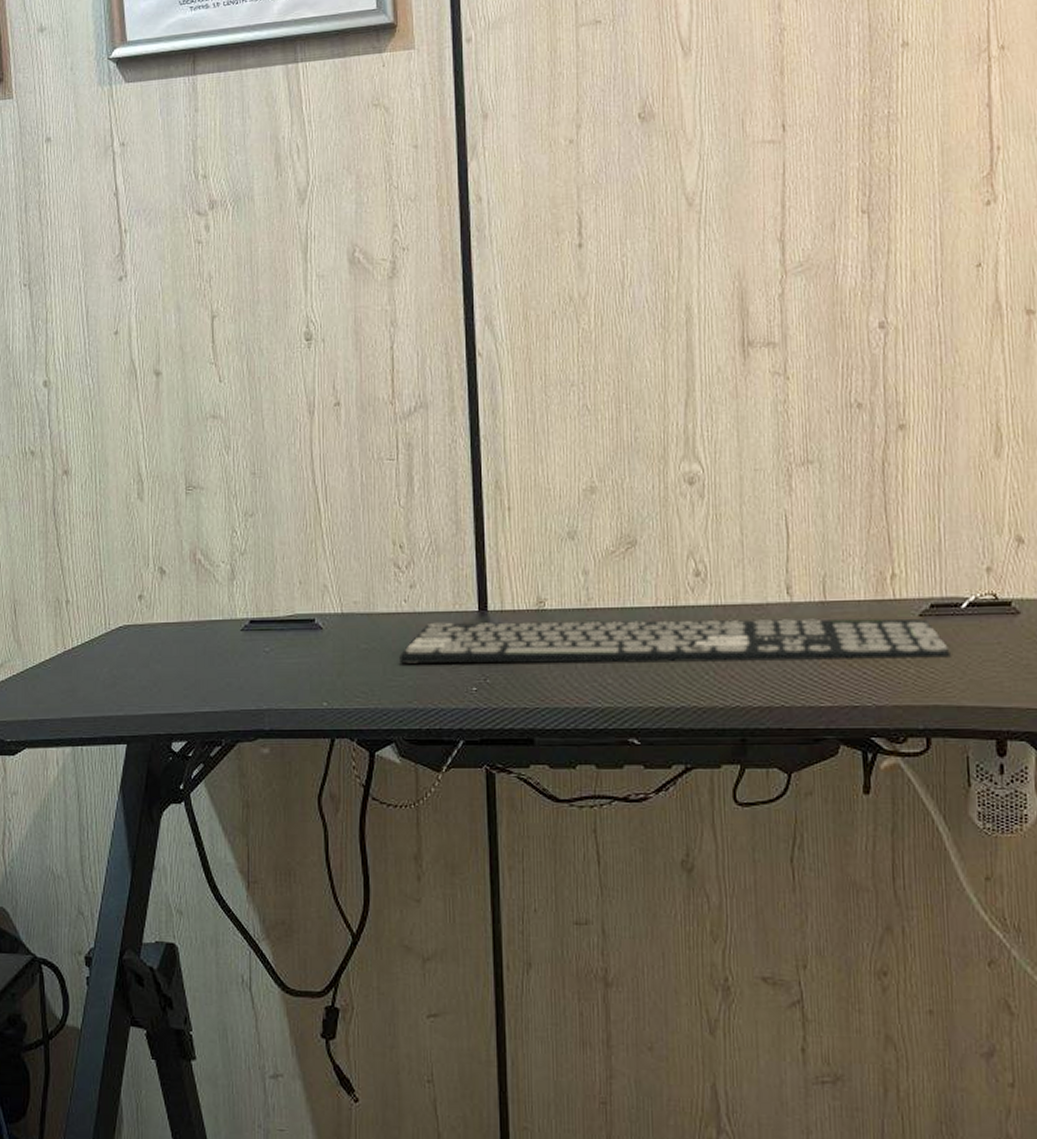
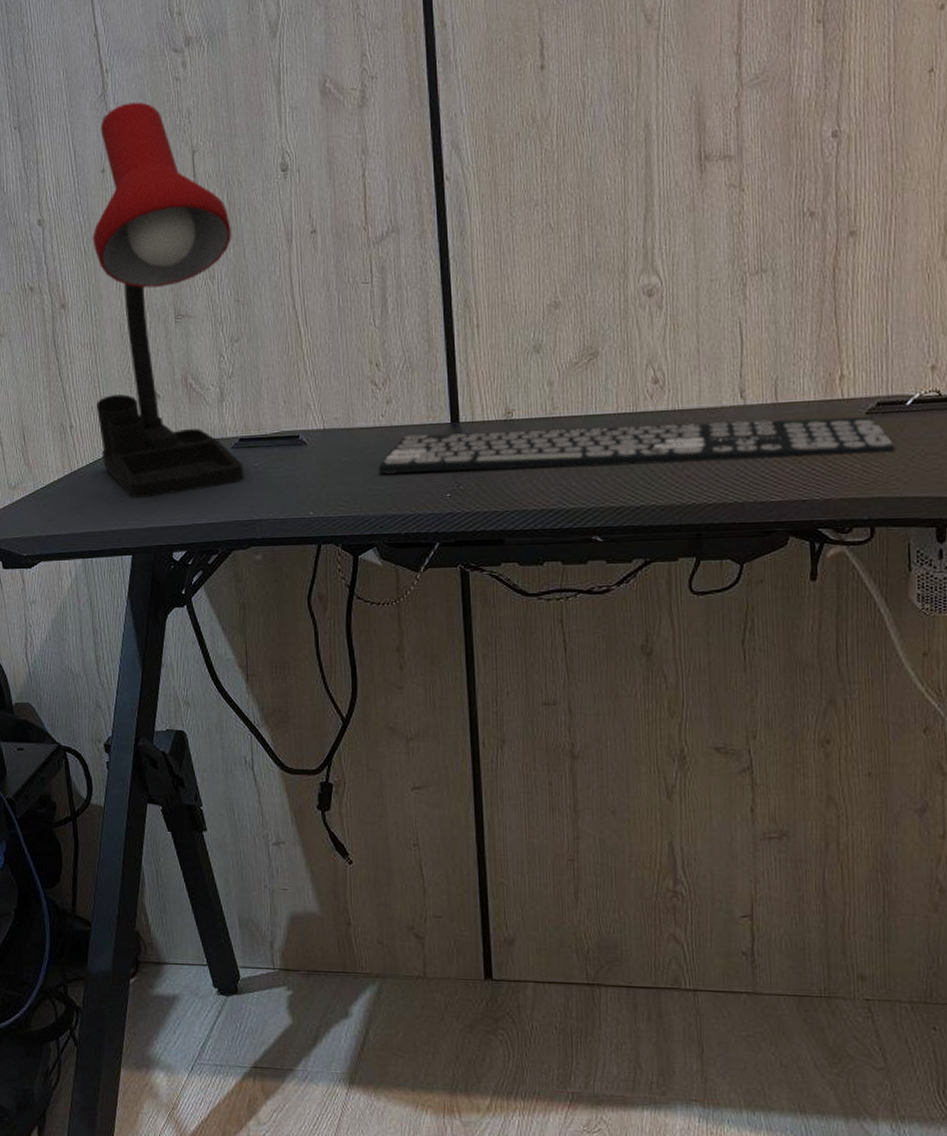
desk lamp: none [96,263,253,683] -> present [92,102,244,499]

